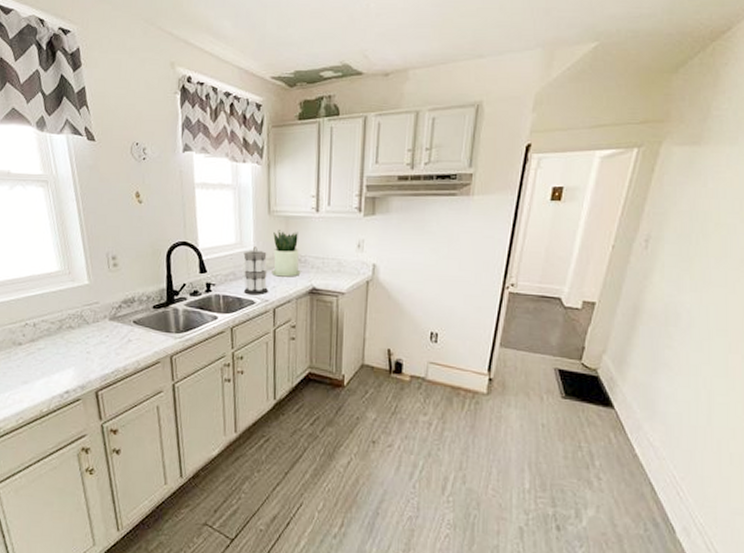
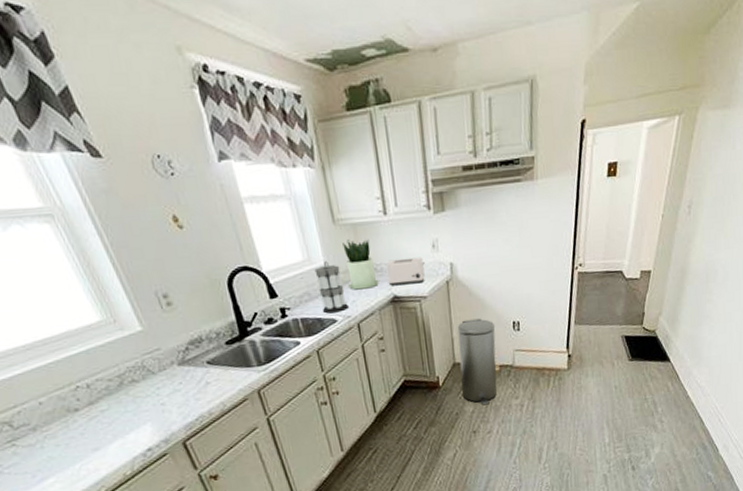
toaster: none [309,253,348,279] -> present [386,257,425,286]
pedal bin: none [366,322,411,416] -> present [457,318,497,405]

